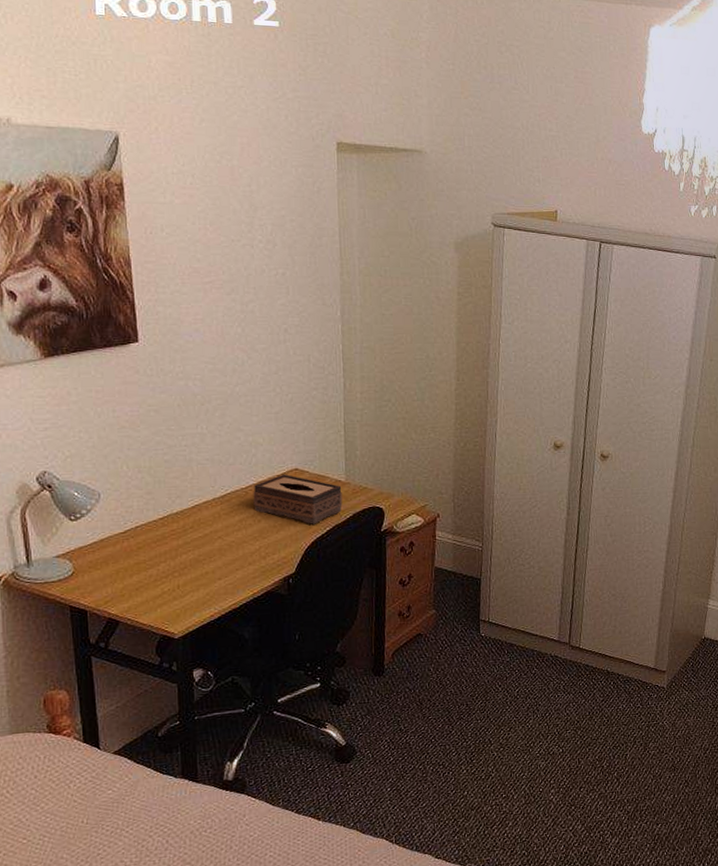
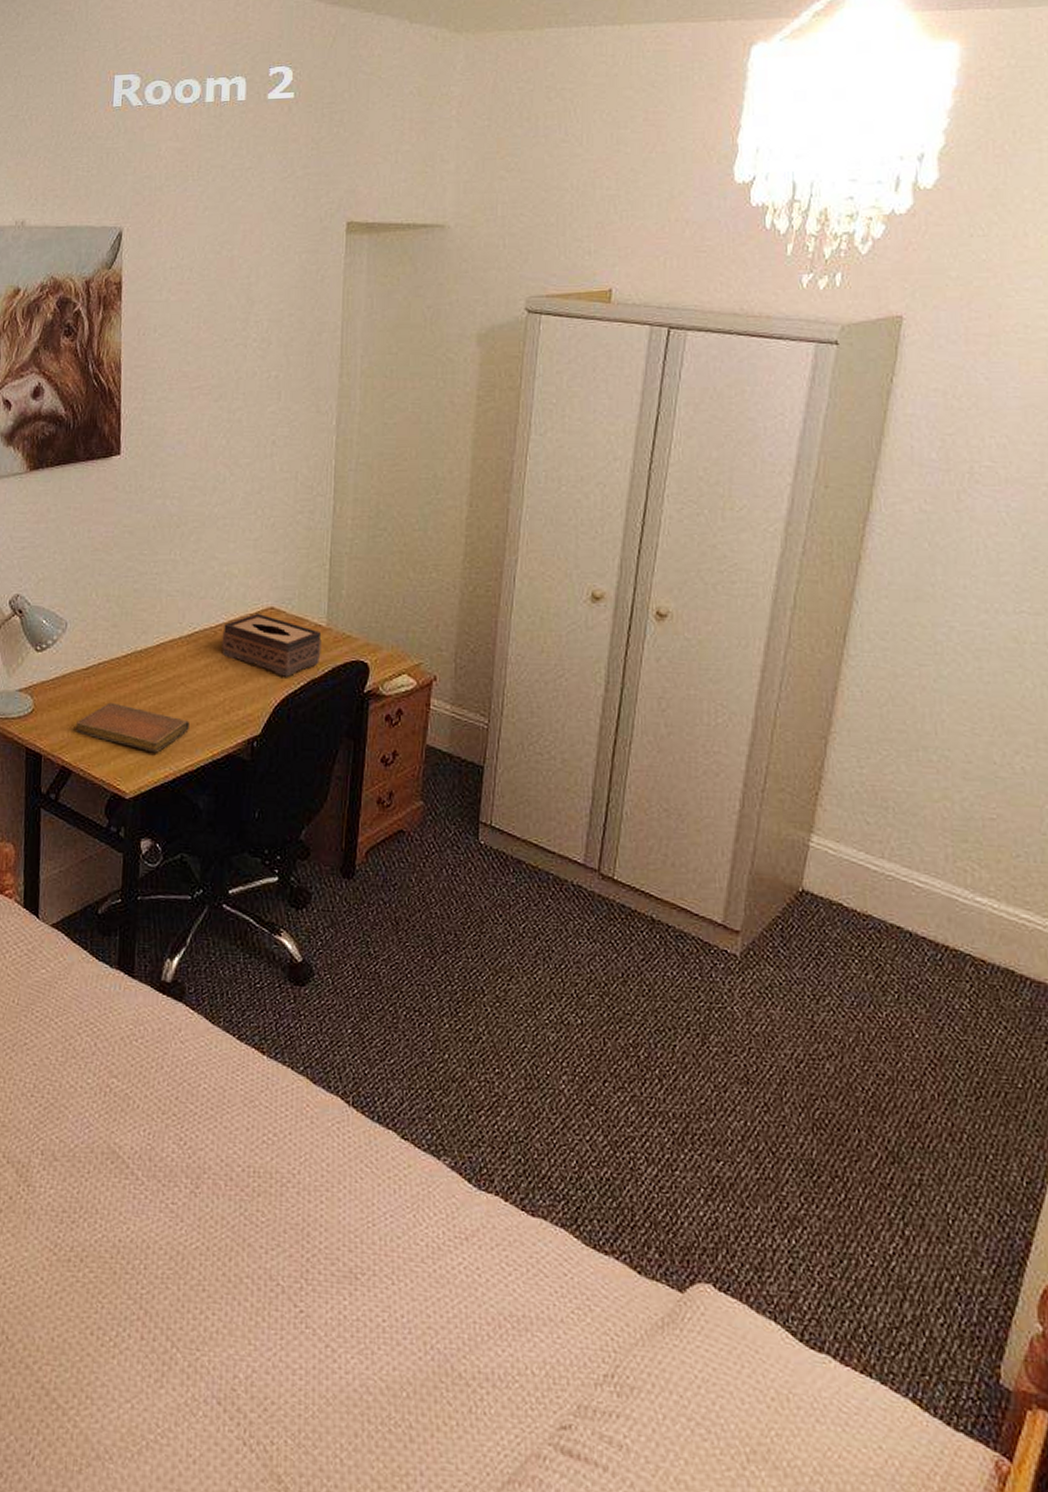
notebook: none [119,559,229,597] -> present [76,702,189,753]

